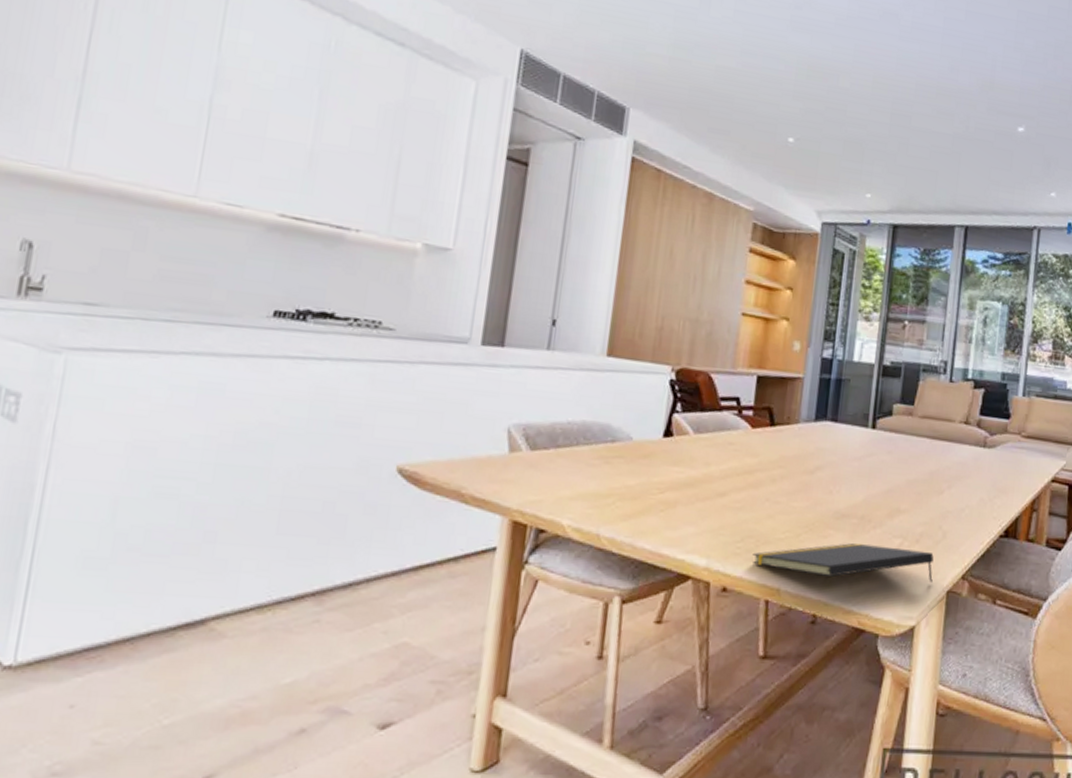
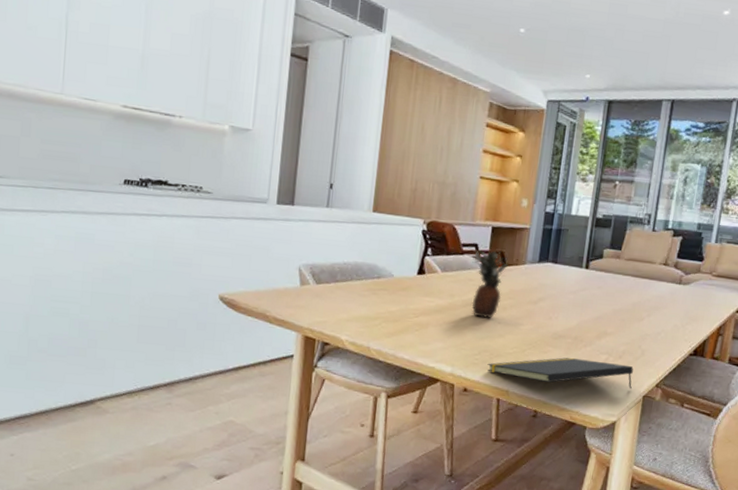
fruit: none [732,404,777,493] -> present [472,249,508,318]

